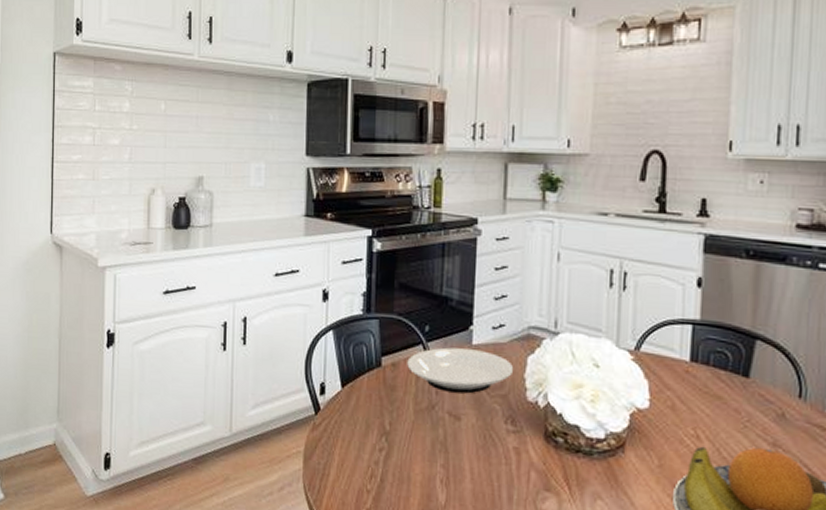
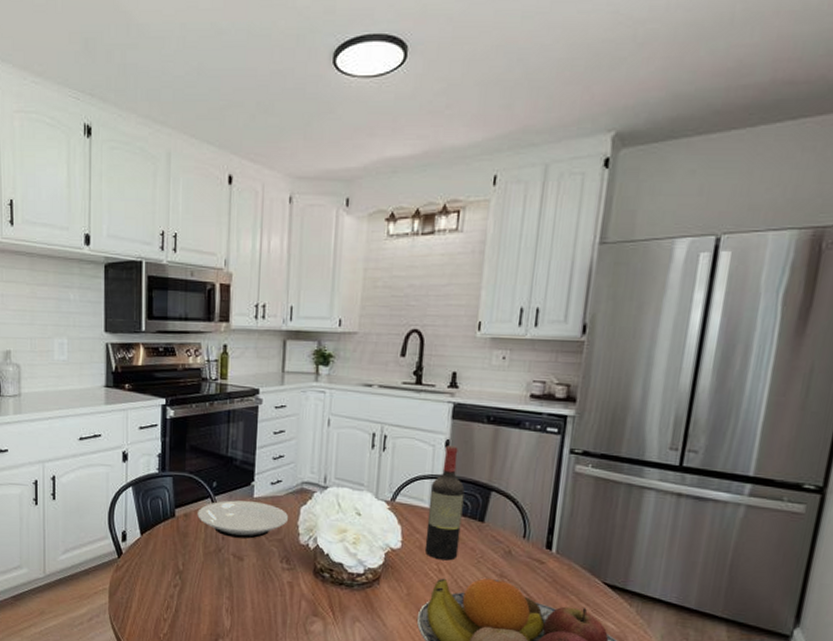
wine bottle: none [678,284,724,425] -> present [424,445,465,561]

